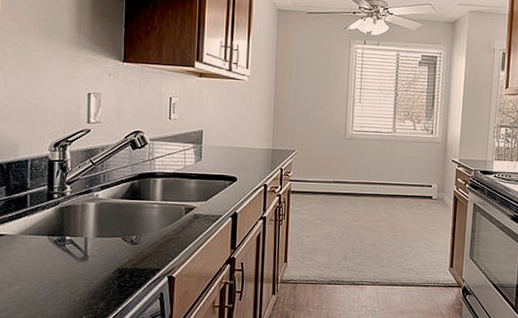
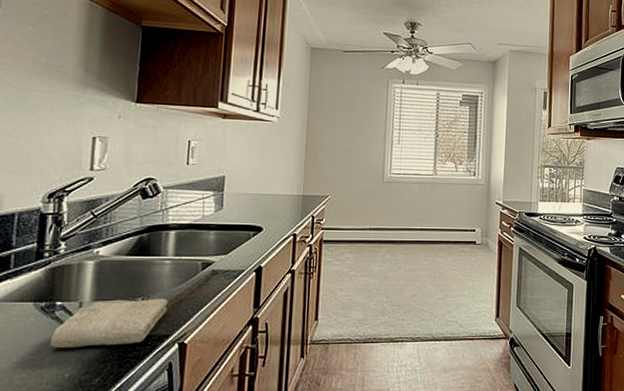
washcloth: none [62,236,158,276] -> present [49,299,168,349]

